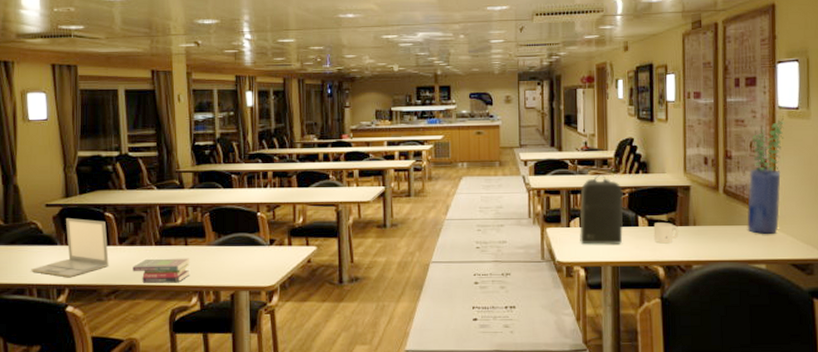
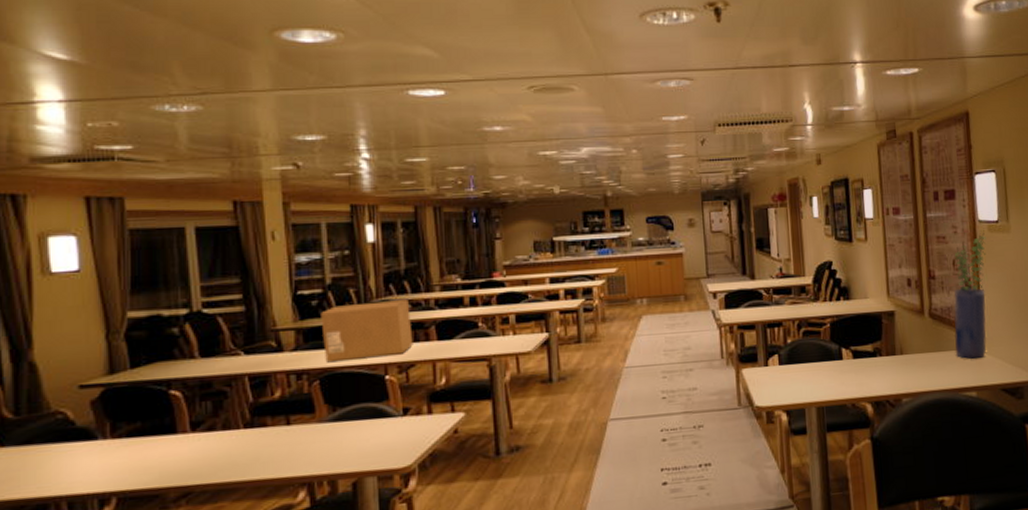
laptop: present [31,218,109,278] -> none [58,401,177,483]
books: present [132,258,190,283] -> none [211,441,295,480]
box: none [212,153,279,200] -> present [321,300,413,363]
backpack: present [579,174,624,244] -> none [777,303,827,384]
mug: present [653,223,678,244] -> none [858,353,885,378]

